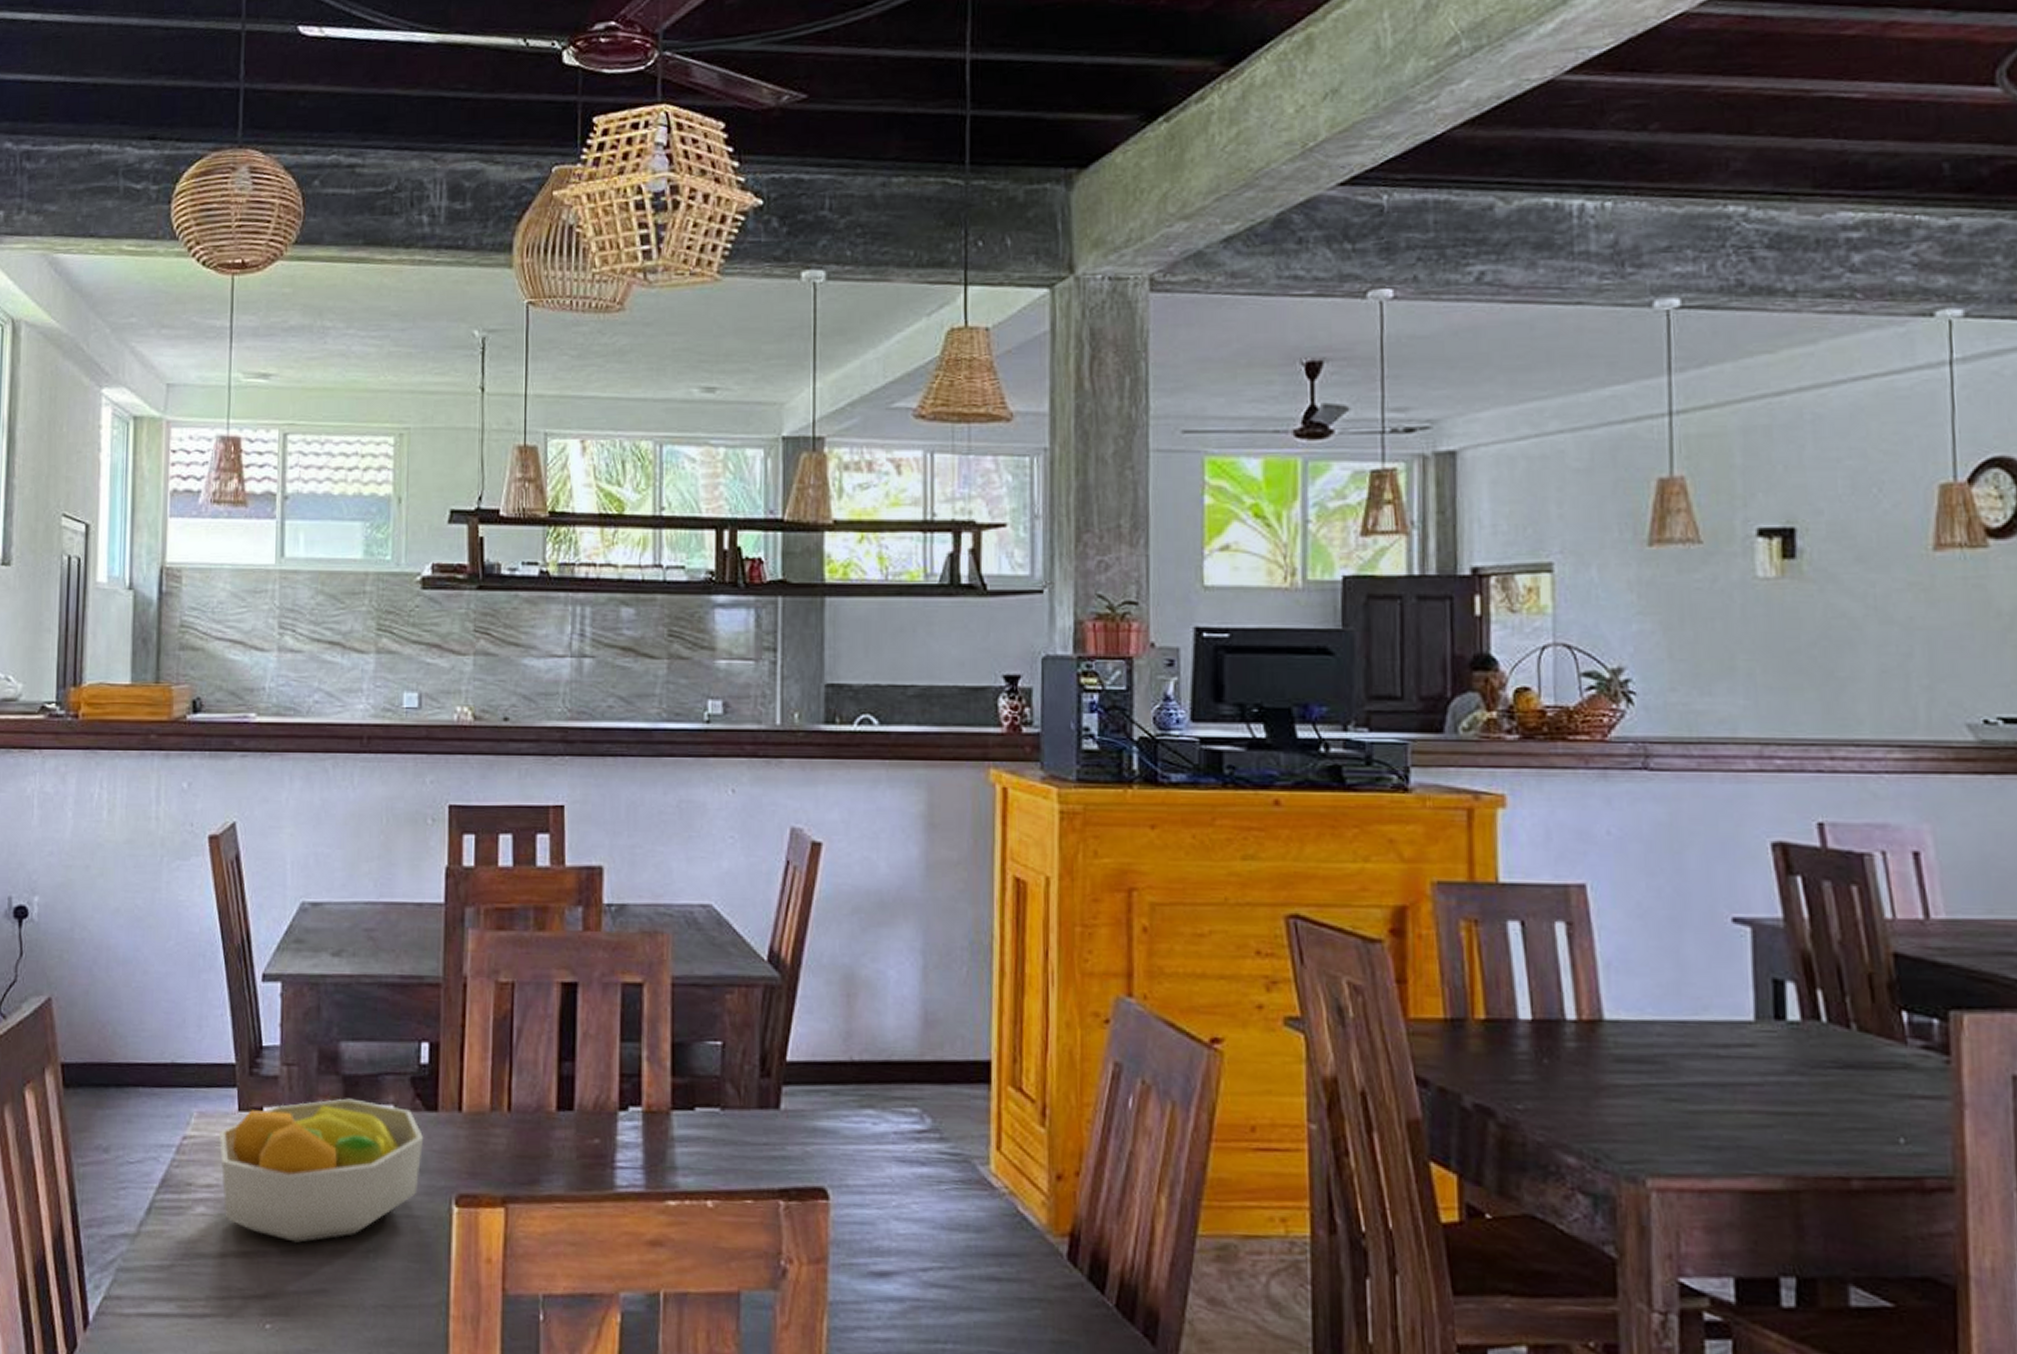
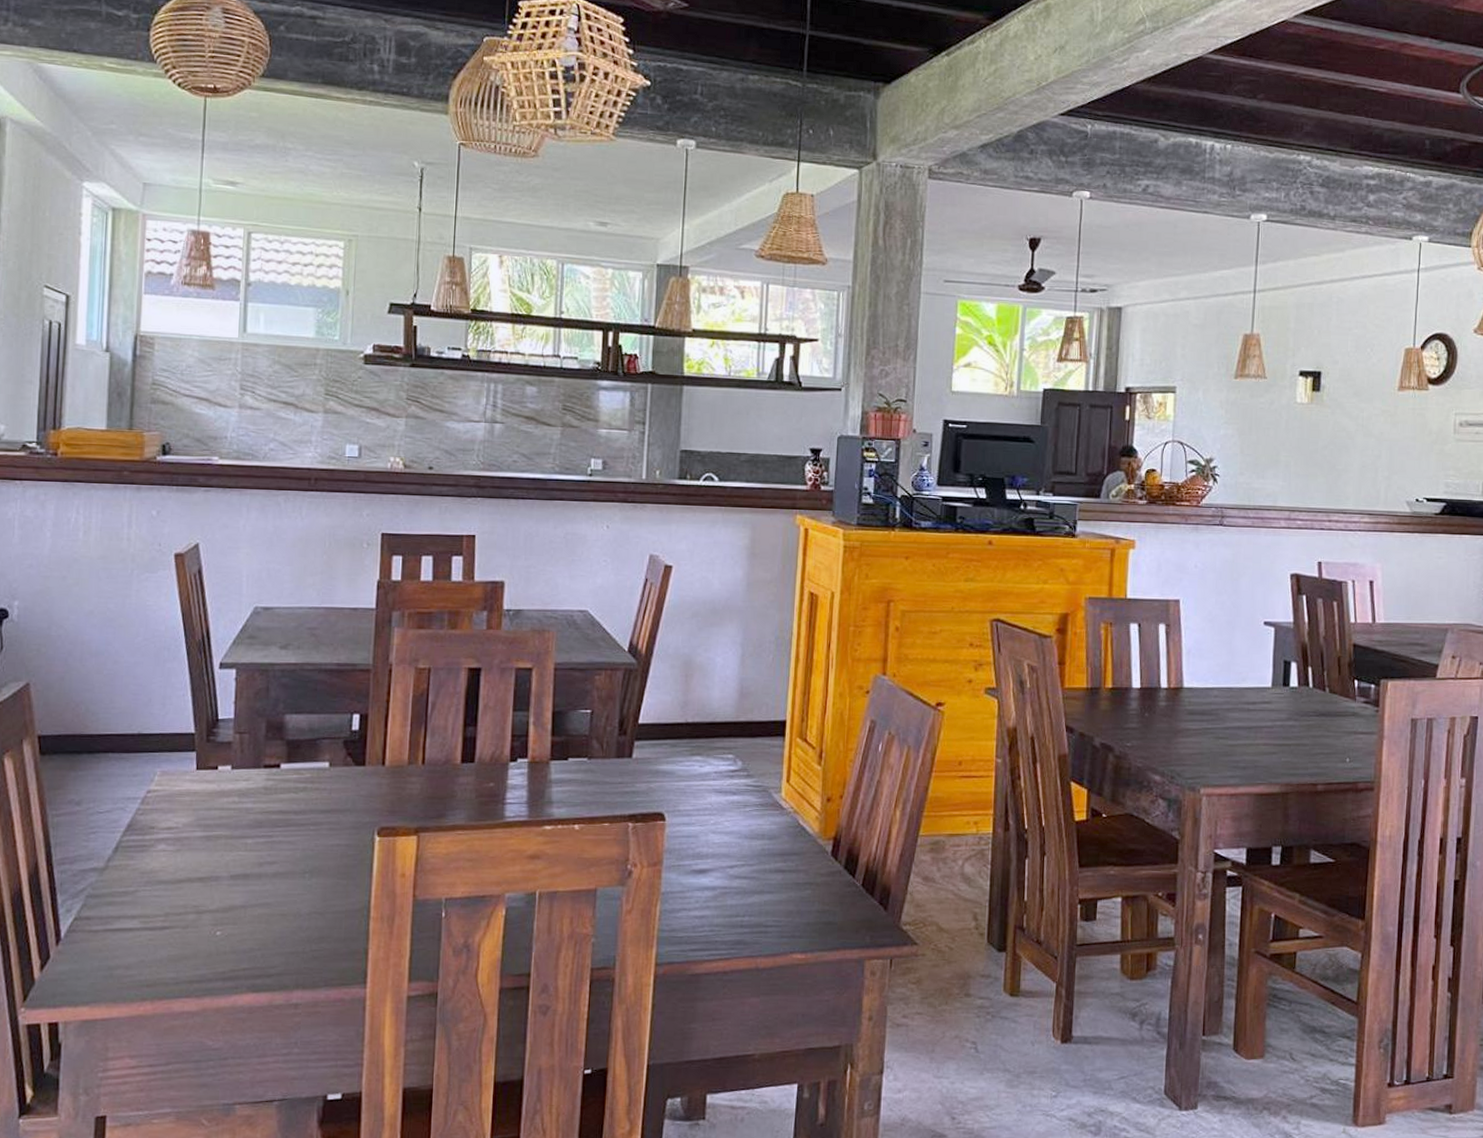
fruit bowl: present [218,1098,424,1243] -> none [179,758,354,869]

